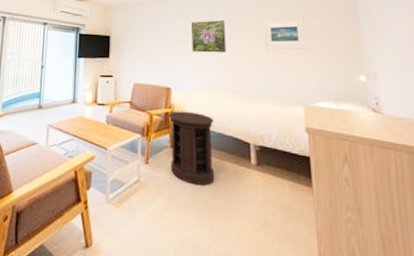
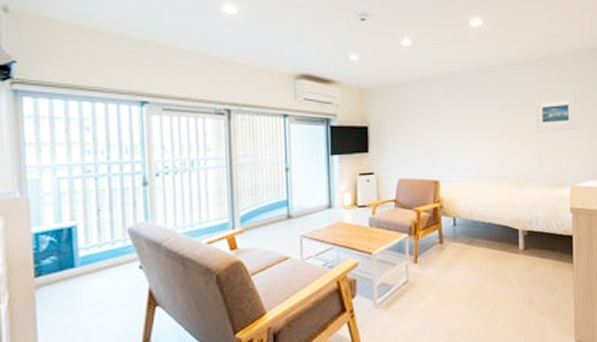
side table: present [169,111,215,186] -> none [438,204,484,277]
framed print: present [192,20,226,53] -> none [461,102,497,139]

